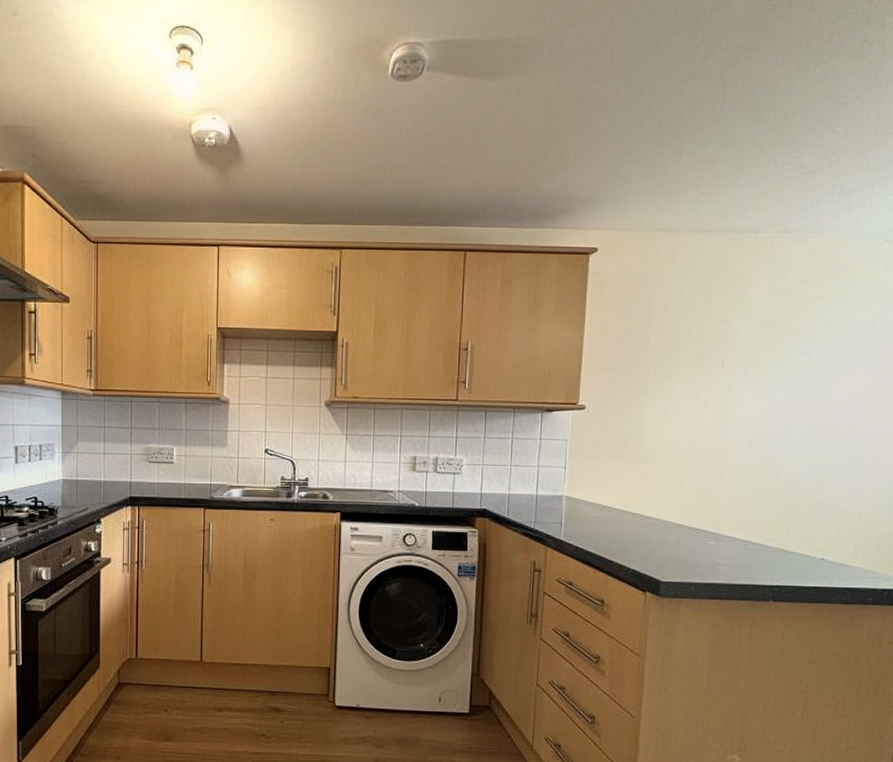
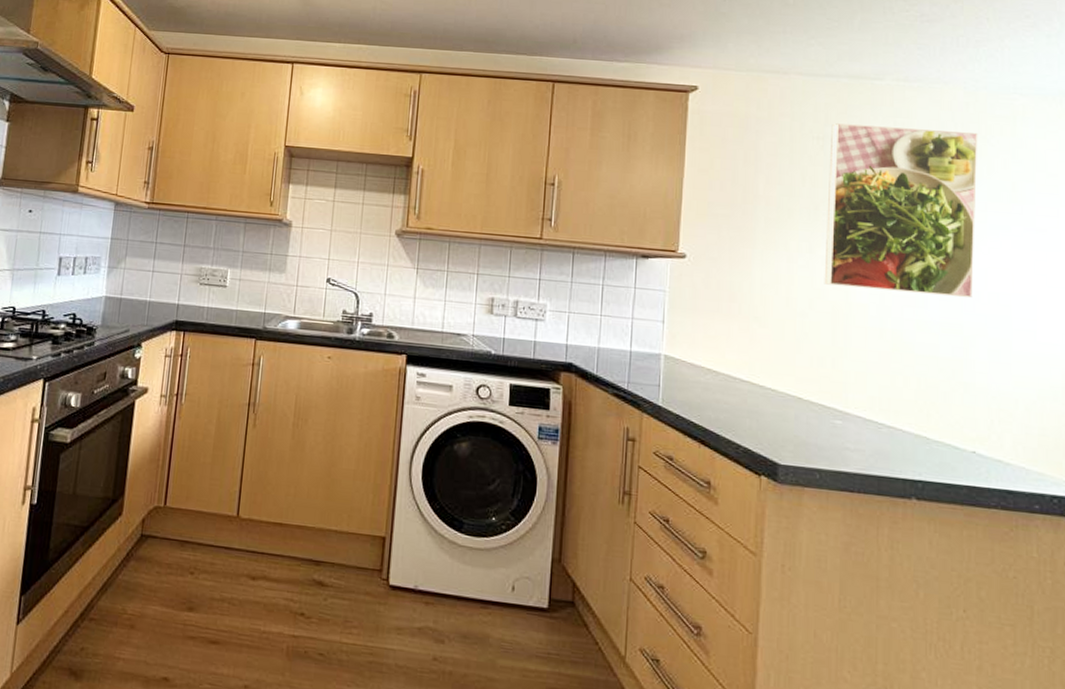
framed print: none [704,276,845,429] -> present [824,123,978,298]

